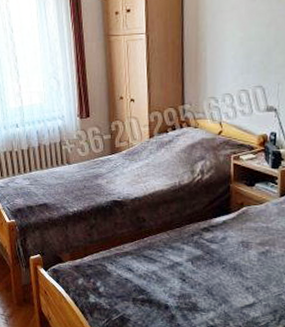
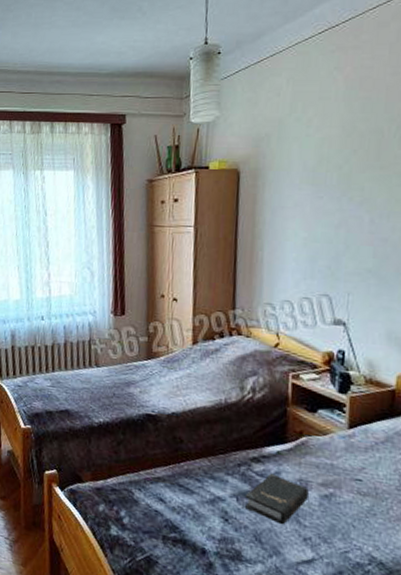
hardback book: none [198,239,249,279] -> present [245,473,309,525]

